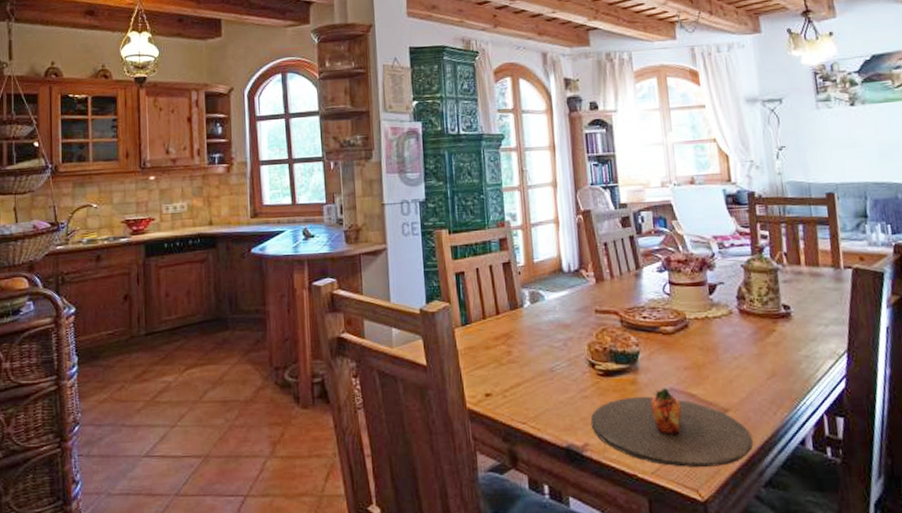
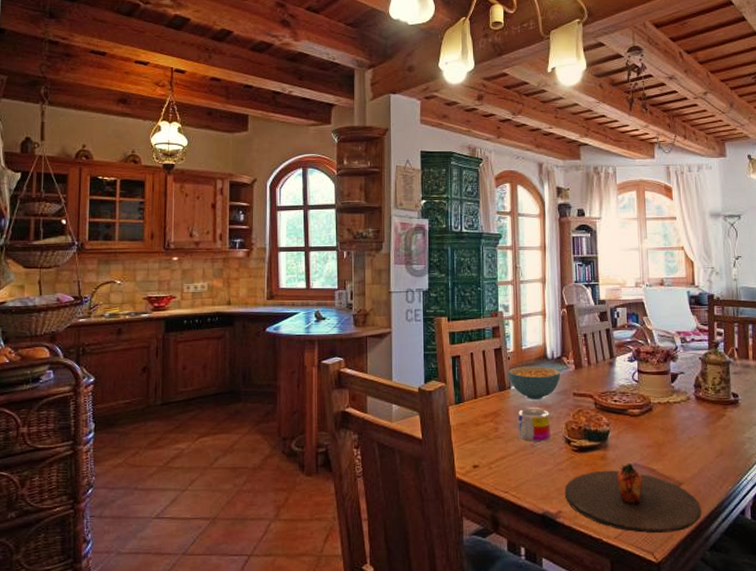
cereal bowl: none [519,280,580,318] -> present [508,365,561,399]
mug: none [532,327,572,366] -> present [516,408,551,442]

